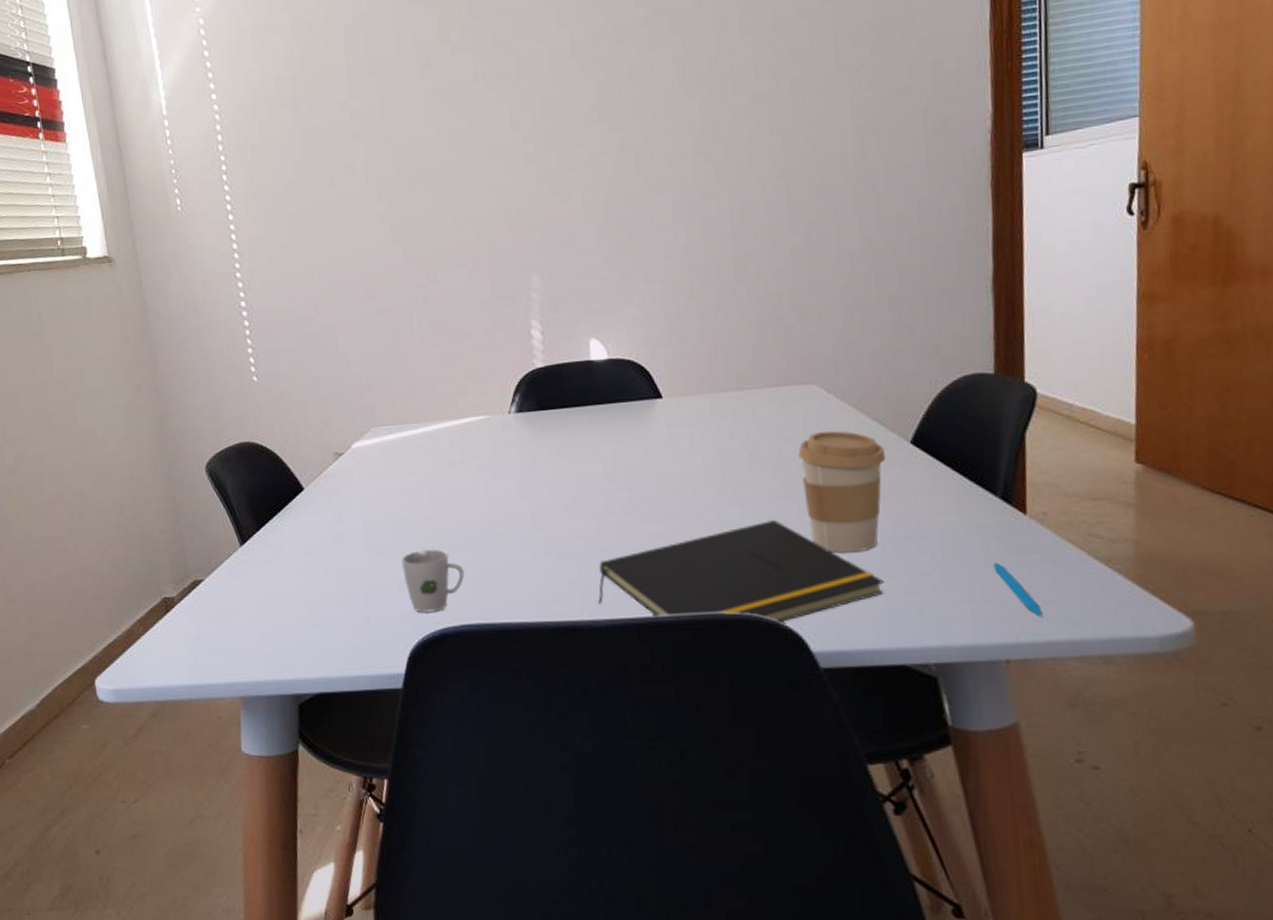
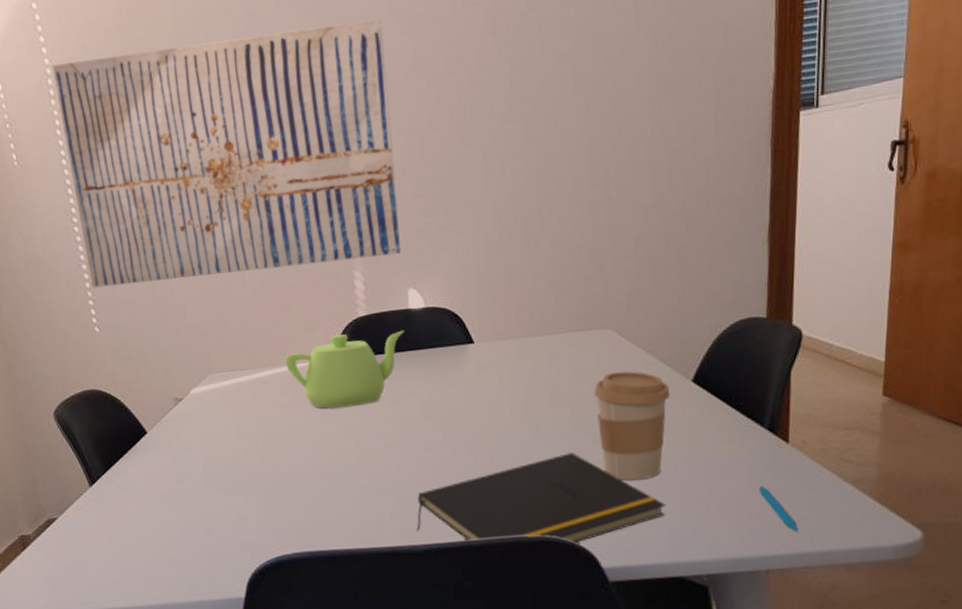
wall art: none [221,62,582,336] -> present [52,18,401,288]
cup: present [401,549,465,613] -> none [239,485,297,543]
teapot: none [454,383,586,467] -> present [284,330,404,409]

